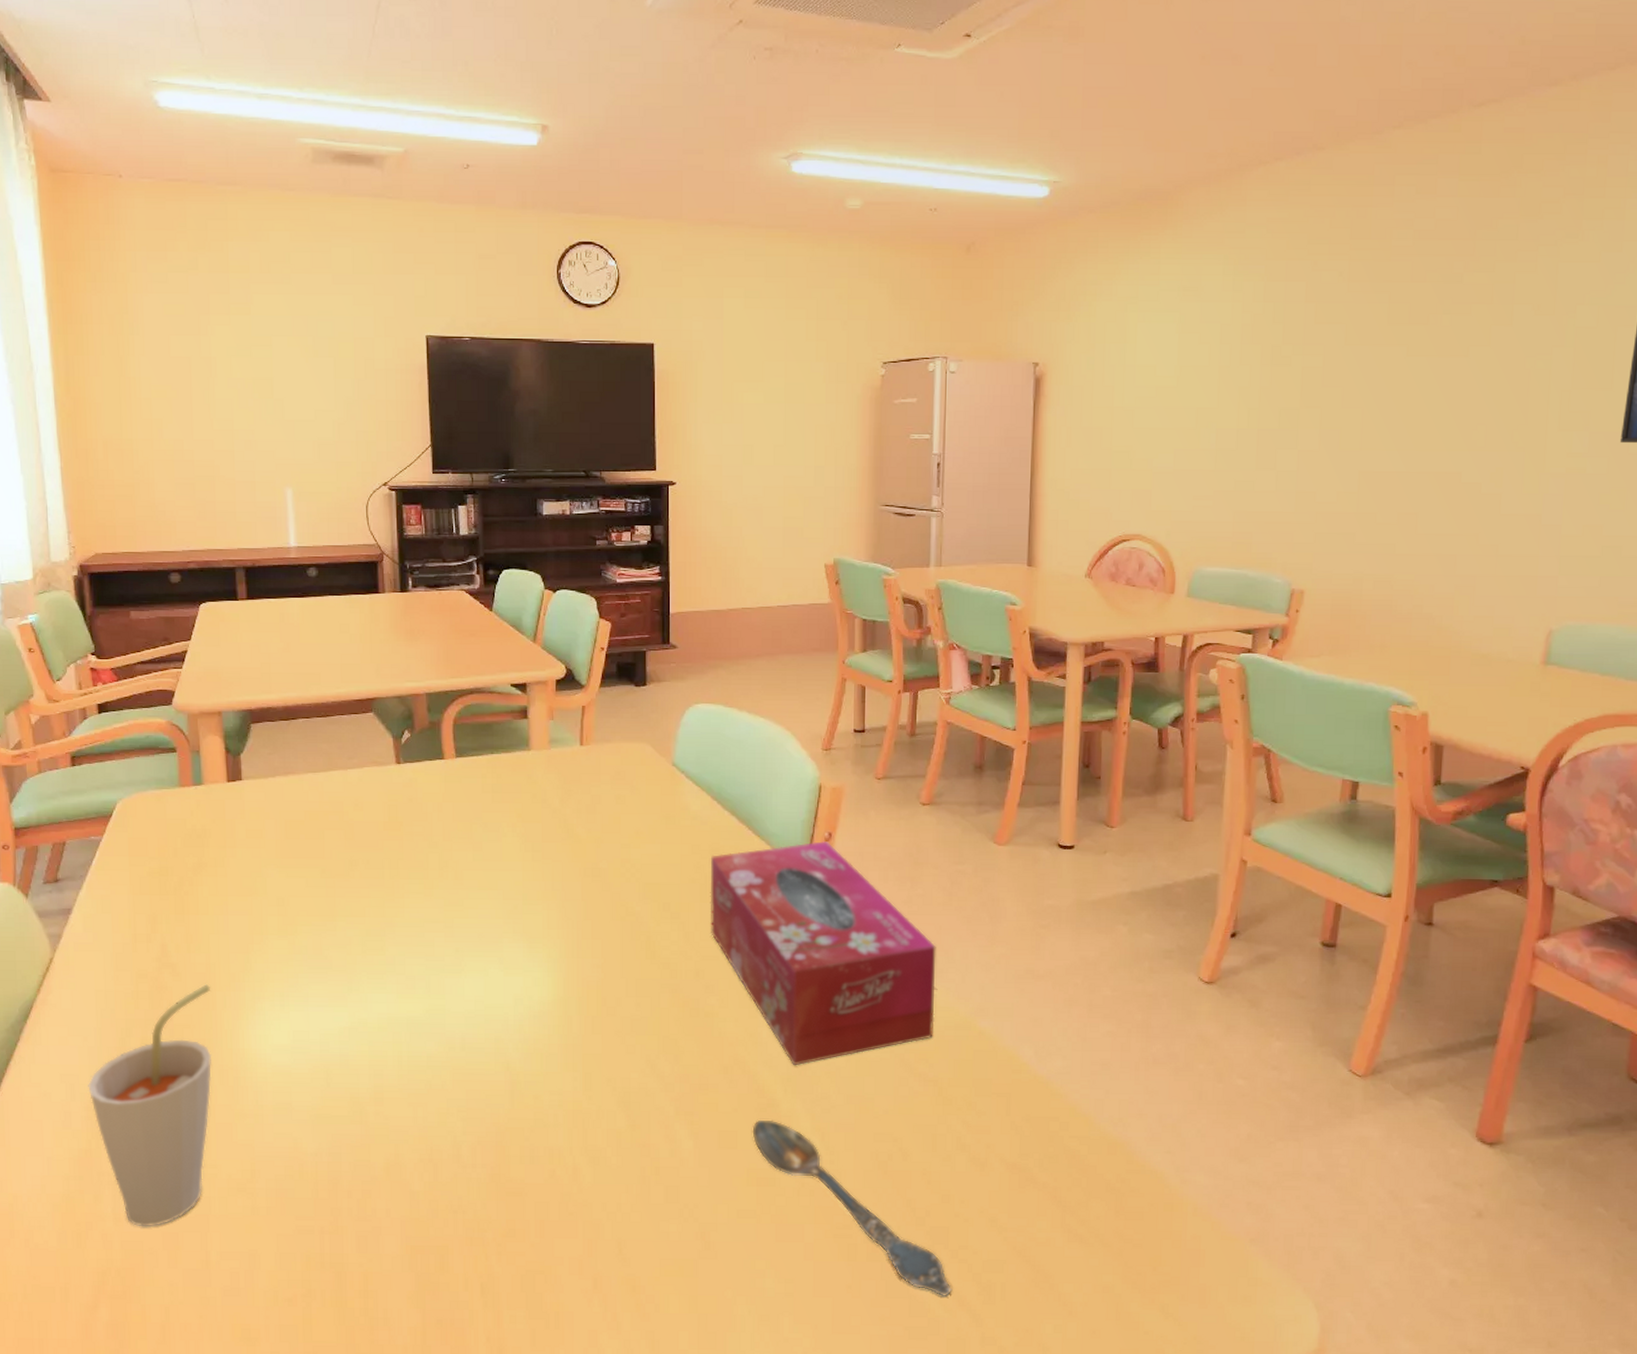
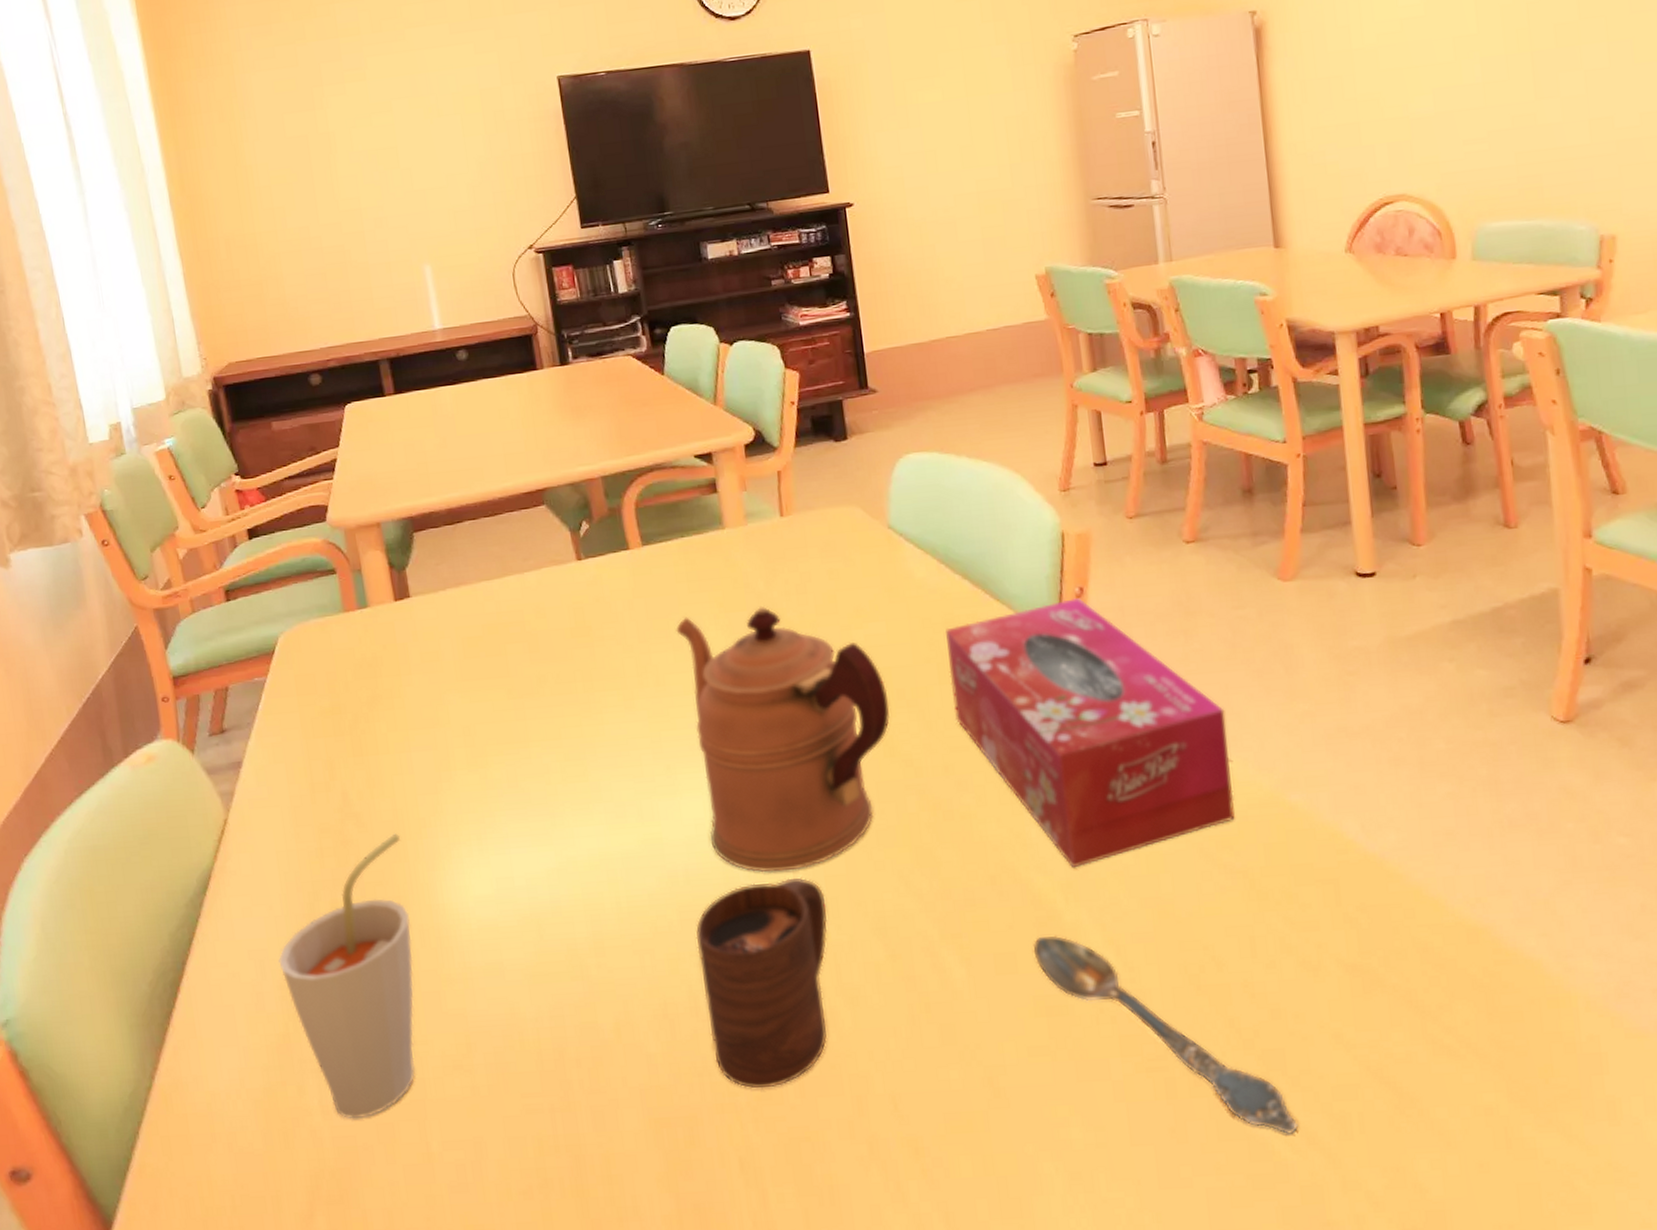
cup: none [465,1053,581,1228] -> present [696,877,828,1089]
coffeepot: none [477,820,655,1047] -> present [676,605,891,873]

